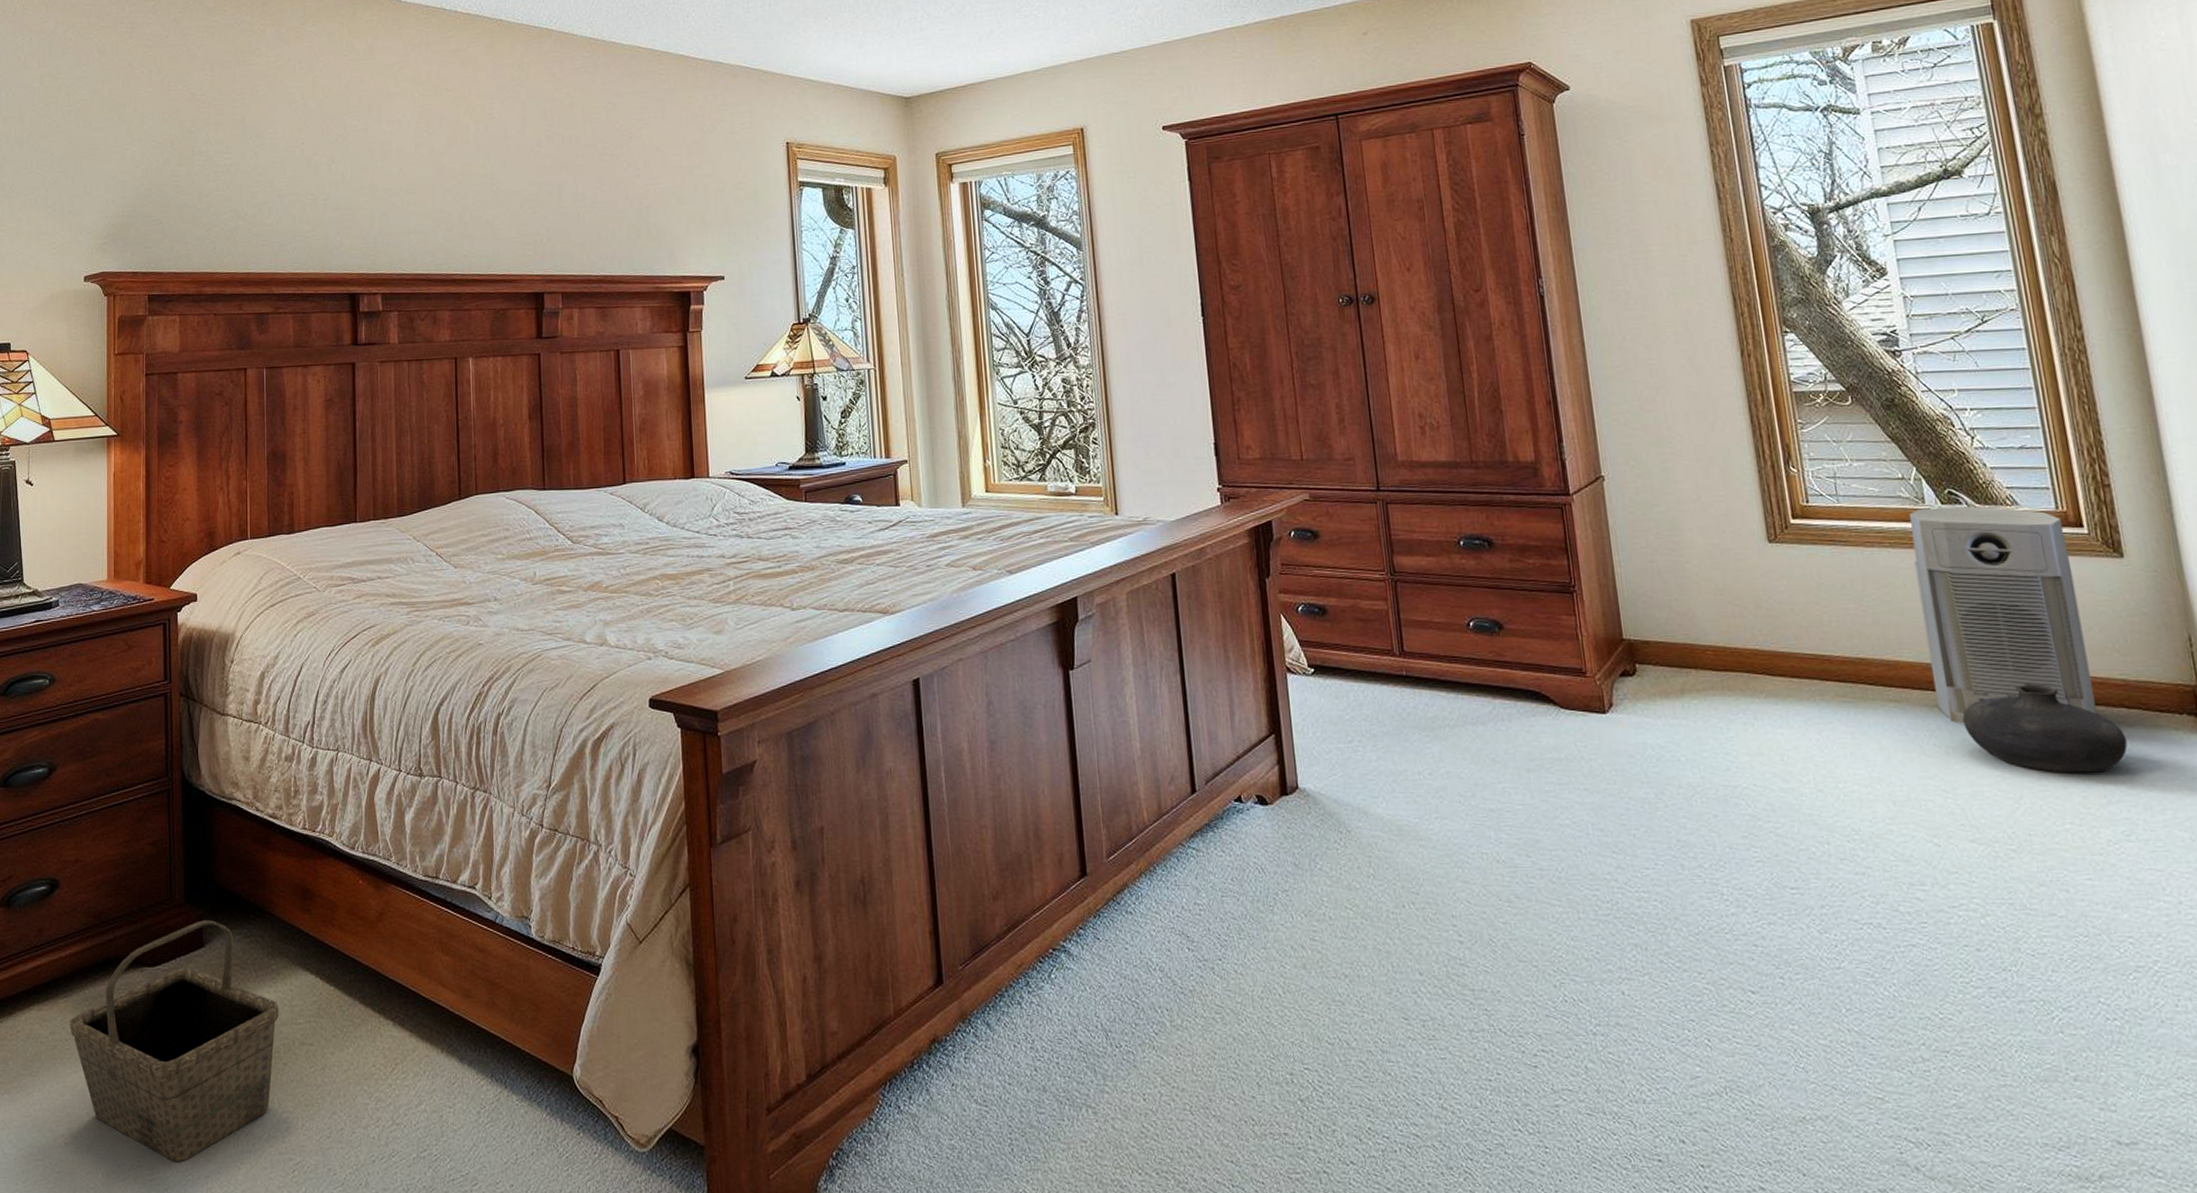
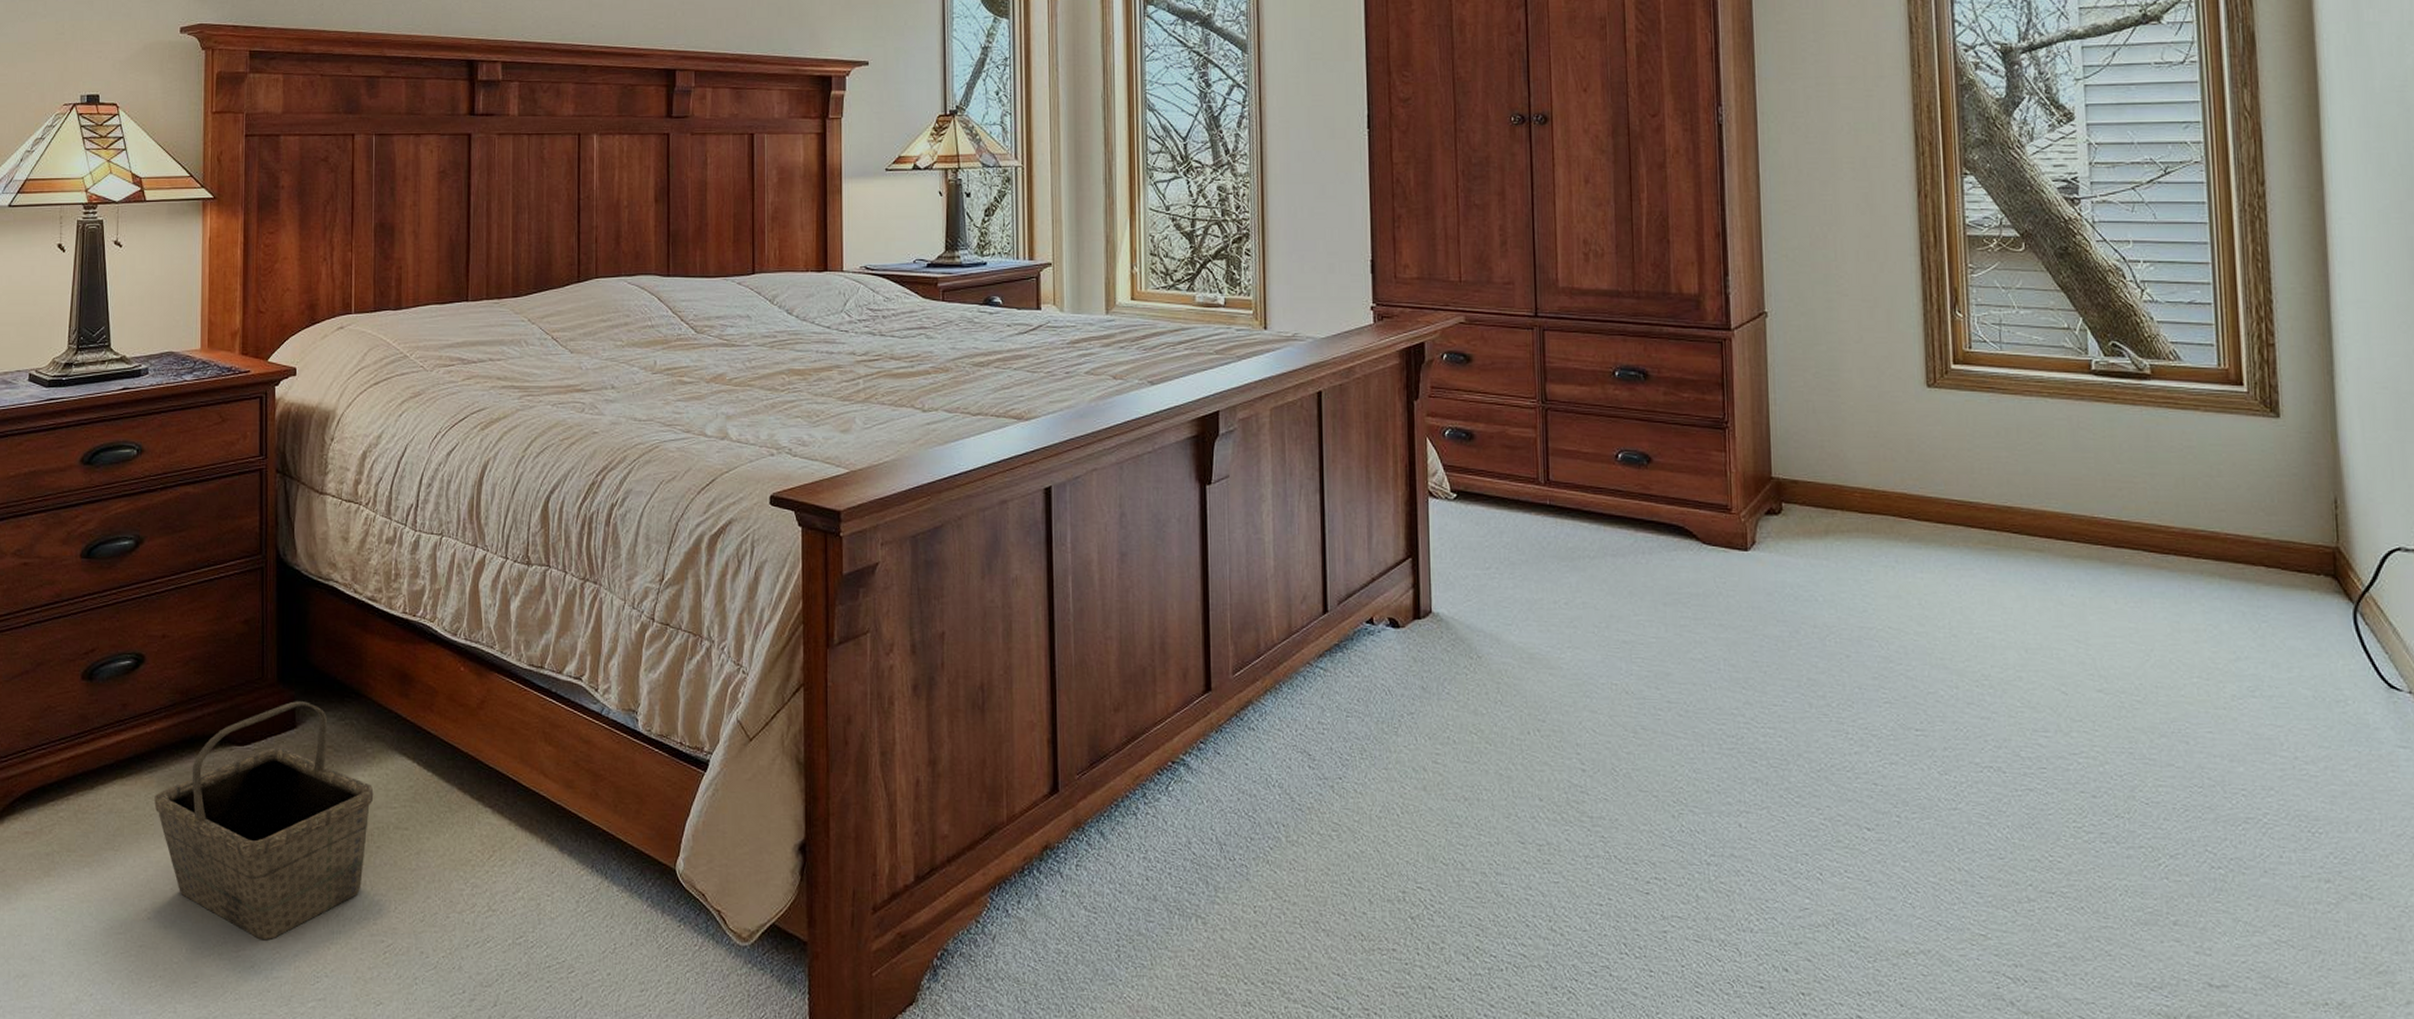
air purifier: present [1909,506,2097,724] -> none [2070,359,2236,576]
vase: present [1963,683,2128,773] -> none [2103,538,2262,629]

